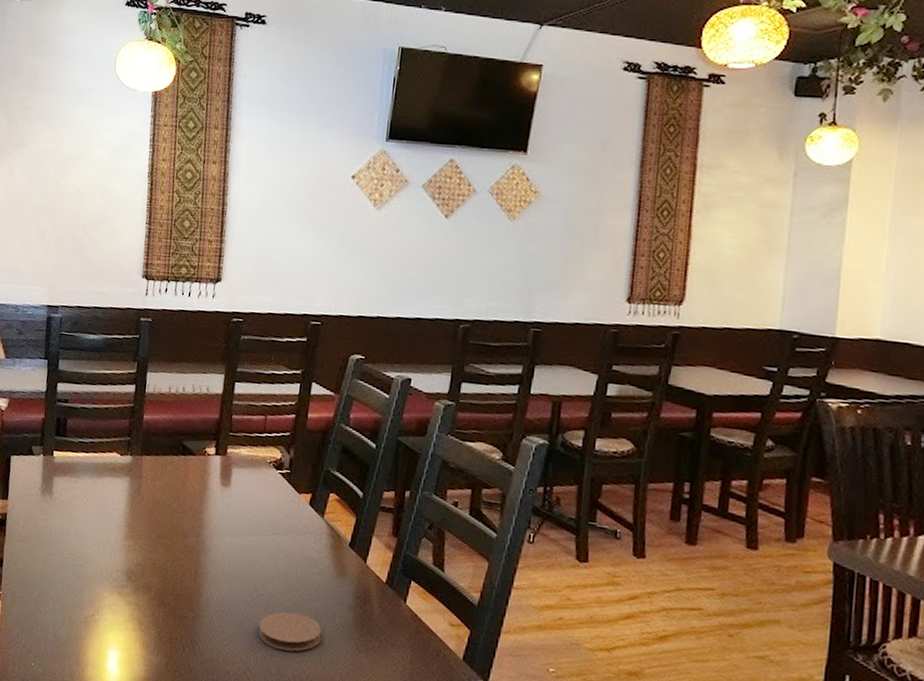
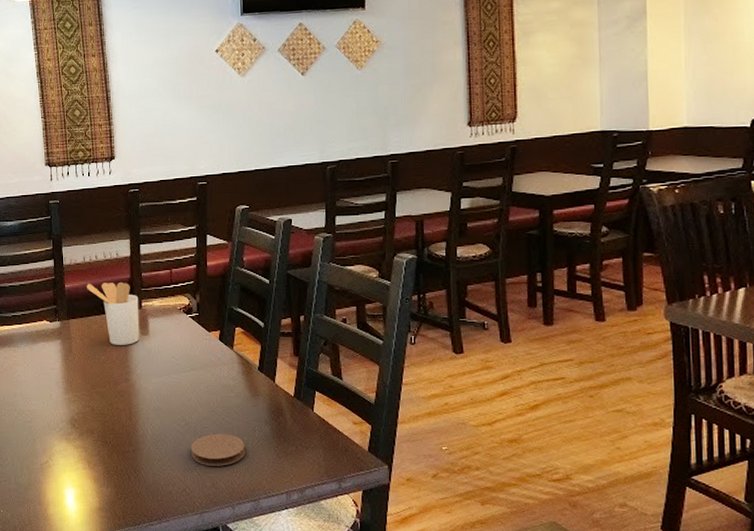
utensil holder: none [168,418,225,495] -> present [87,283,140,345]

